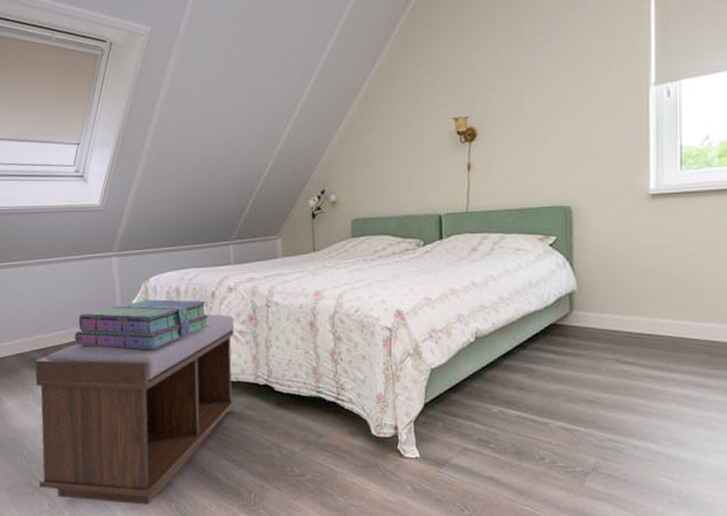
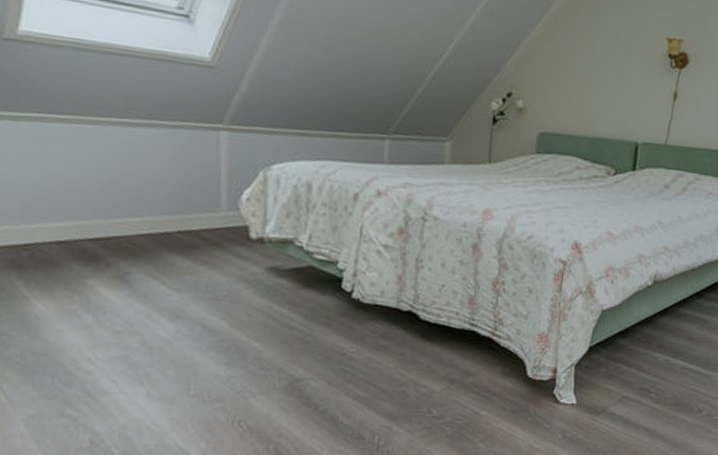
bench: present [35,314,235,505] -> none [77,219,380,445]
stack of books: present [74,299,210,350] -> none [151,192,348,255]

